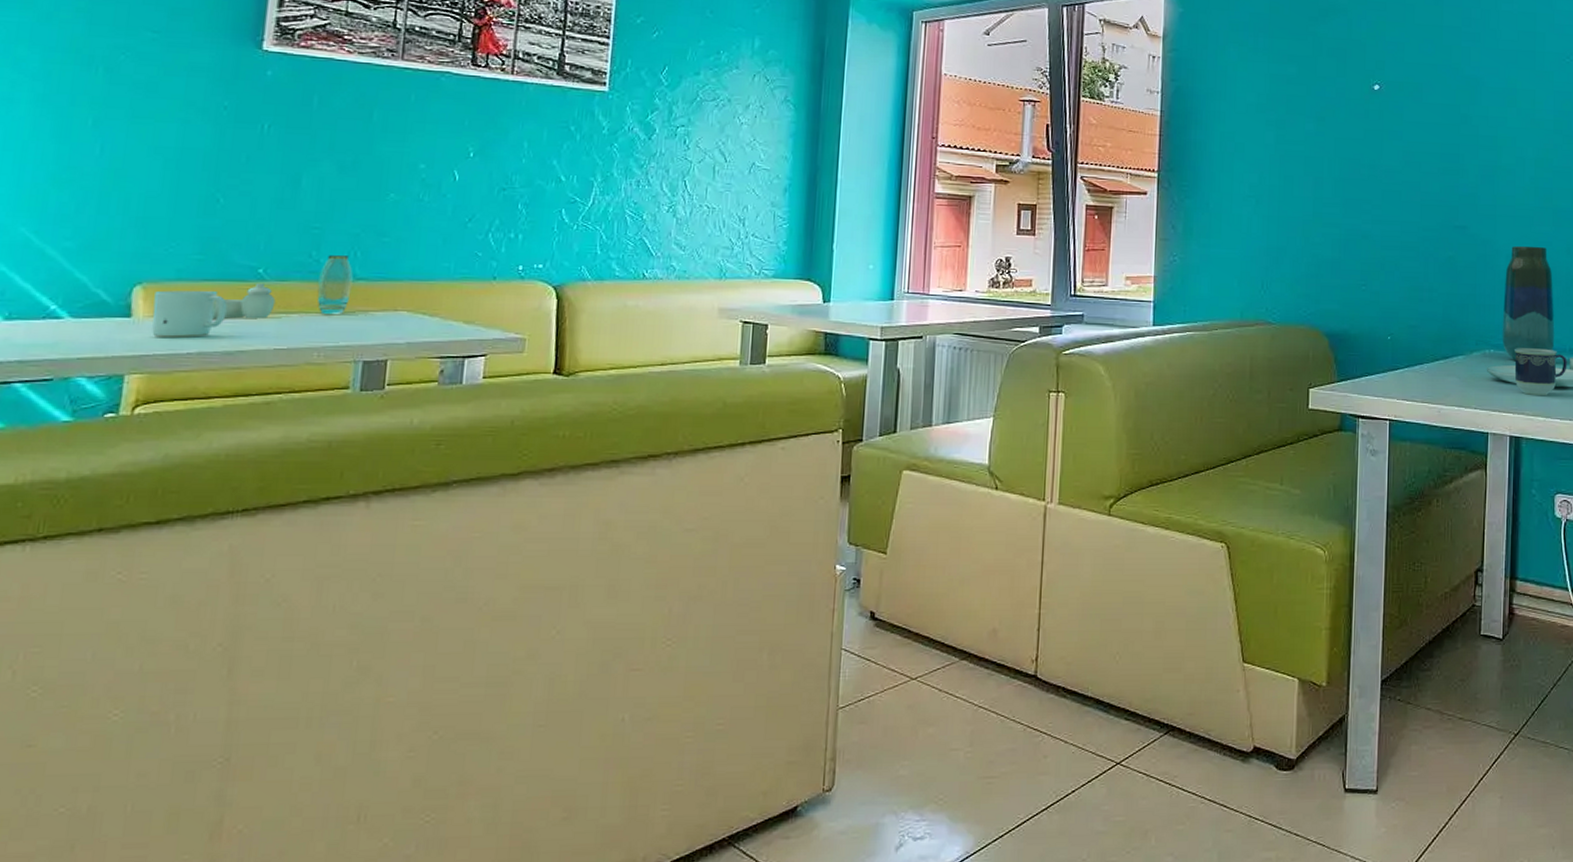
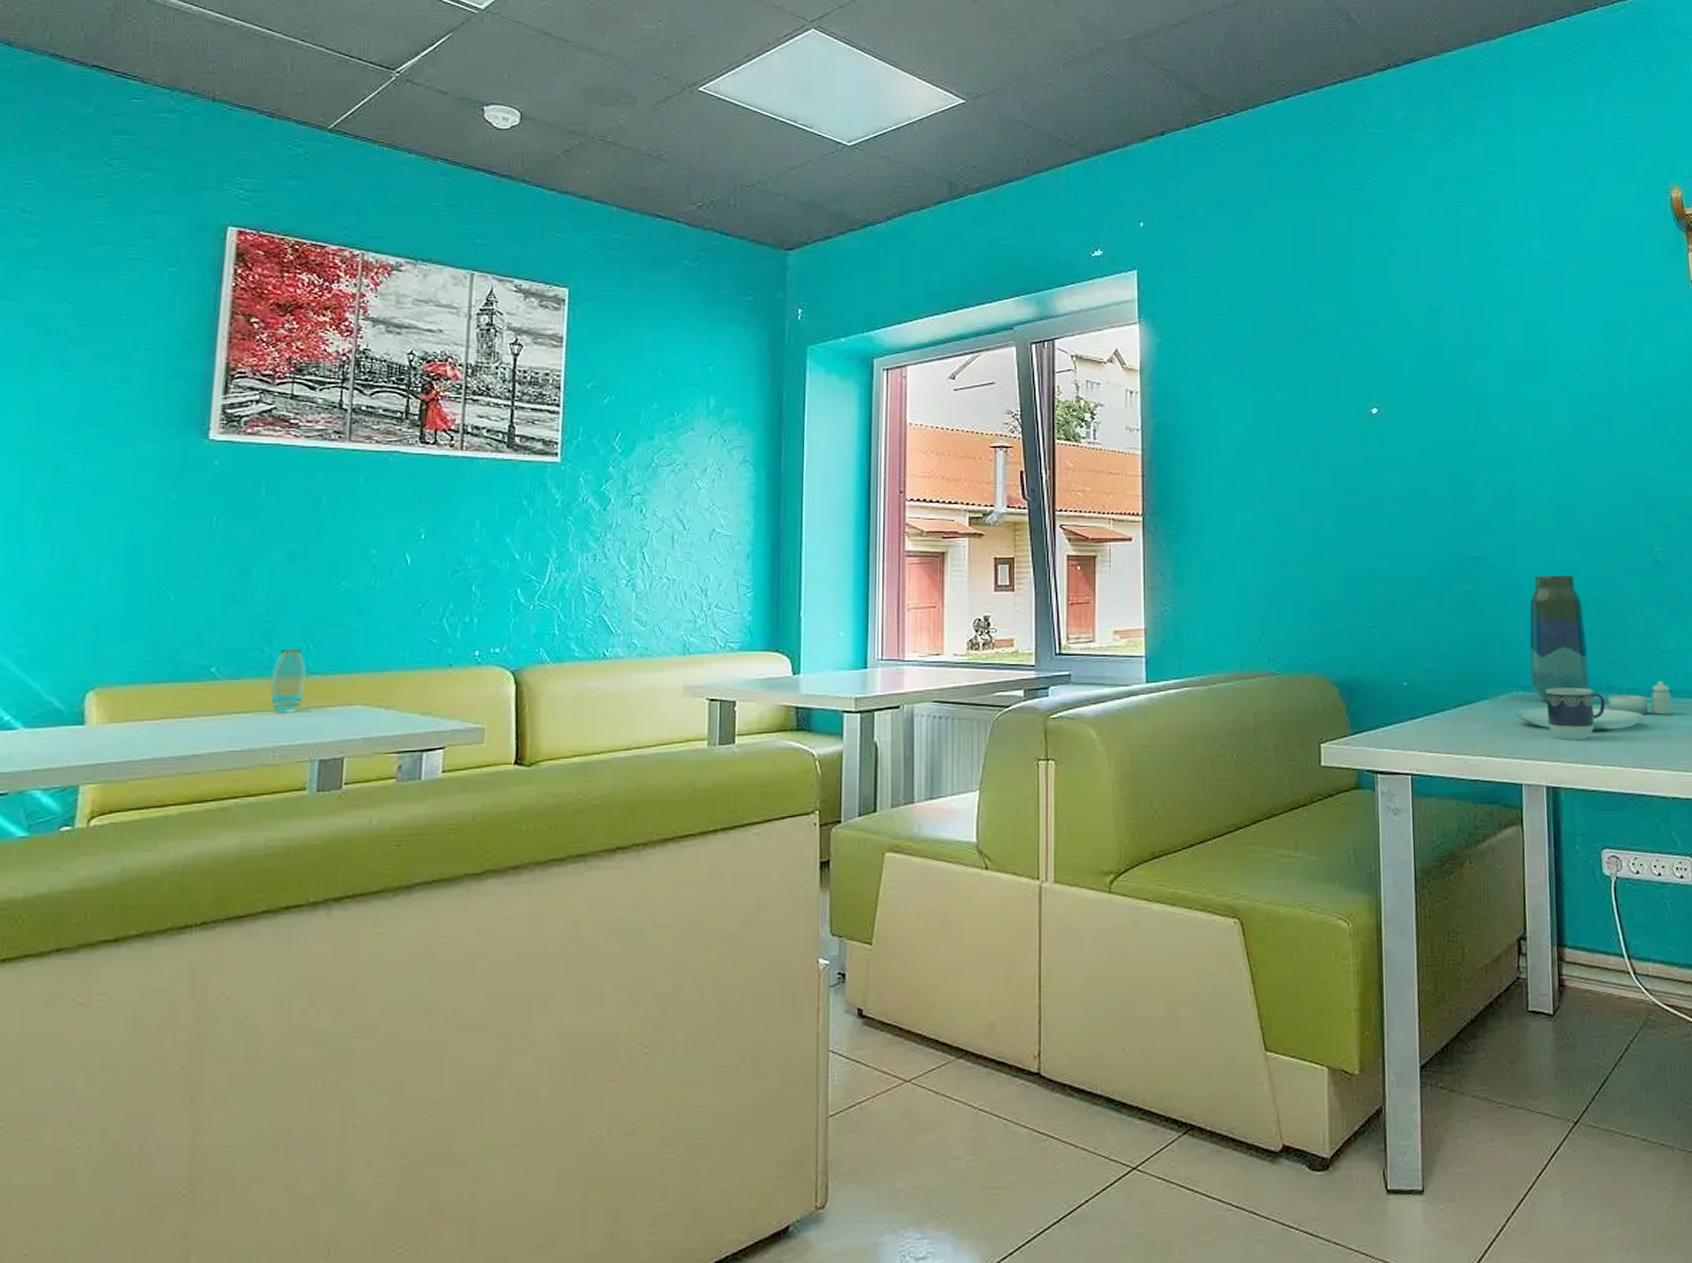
mug: present [151,290,227,338] -> none [105,692,180,744]
sugar bowl: present [212,282,276,320] -> none [166,682,229,722]

